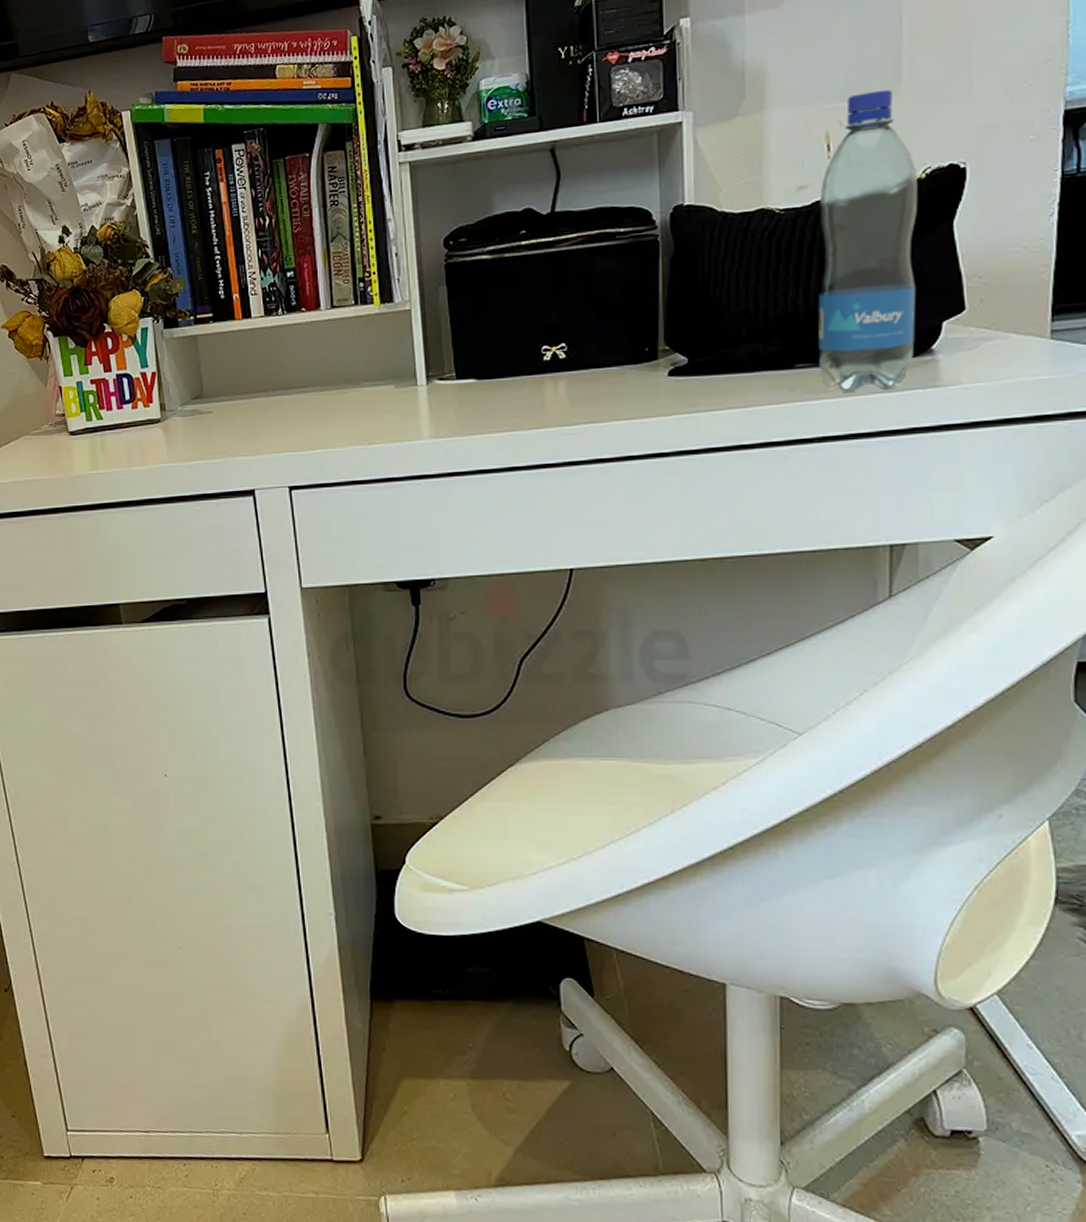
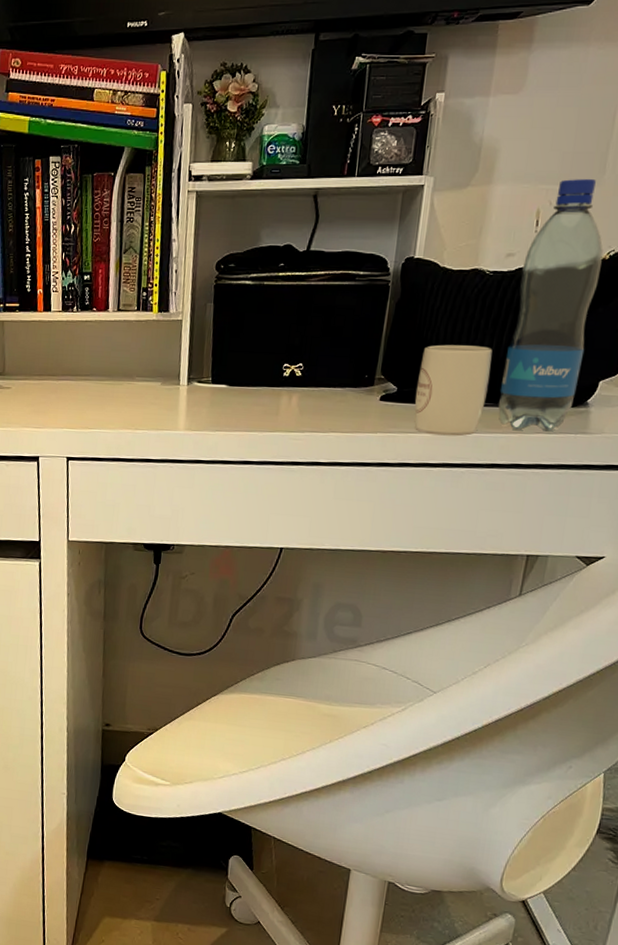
mug: none [711,297,803,410] -> present [414,344,493,437]

